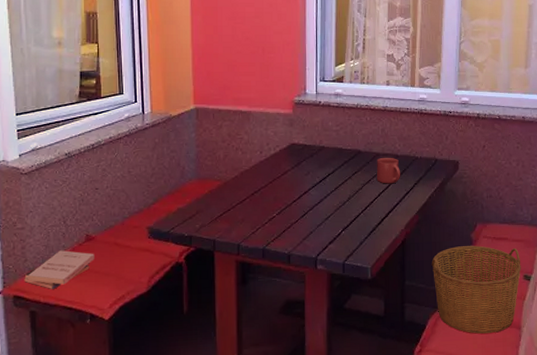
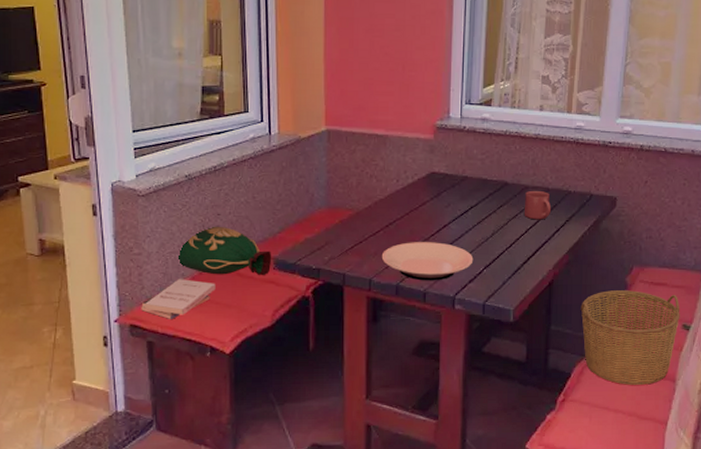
bag: none [60,199,147,246] -> present [179,226,272,276]
plate: none [248,207,333,244] -> present [381,242,474,281]

